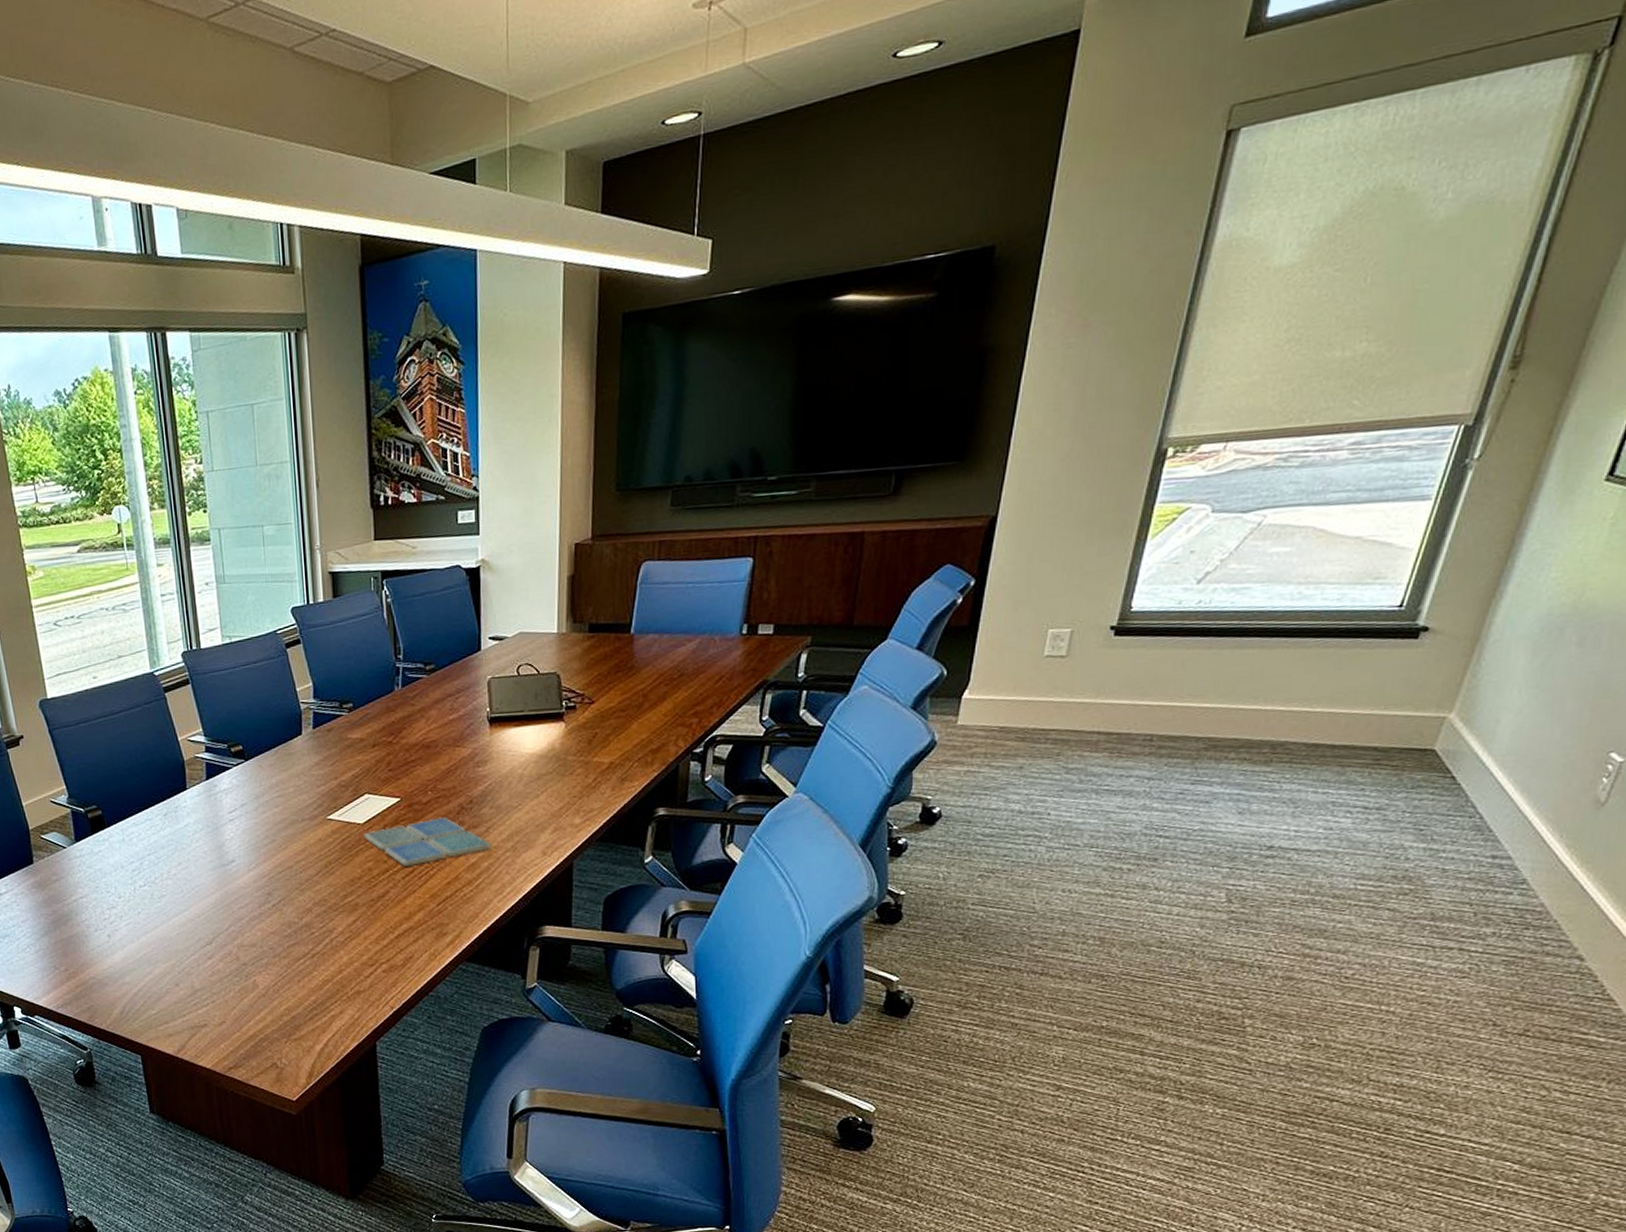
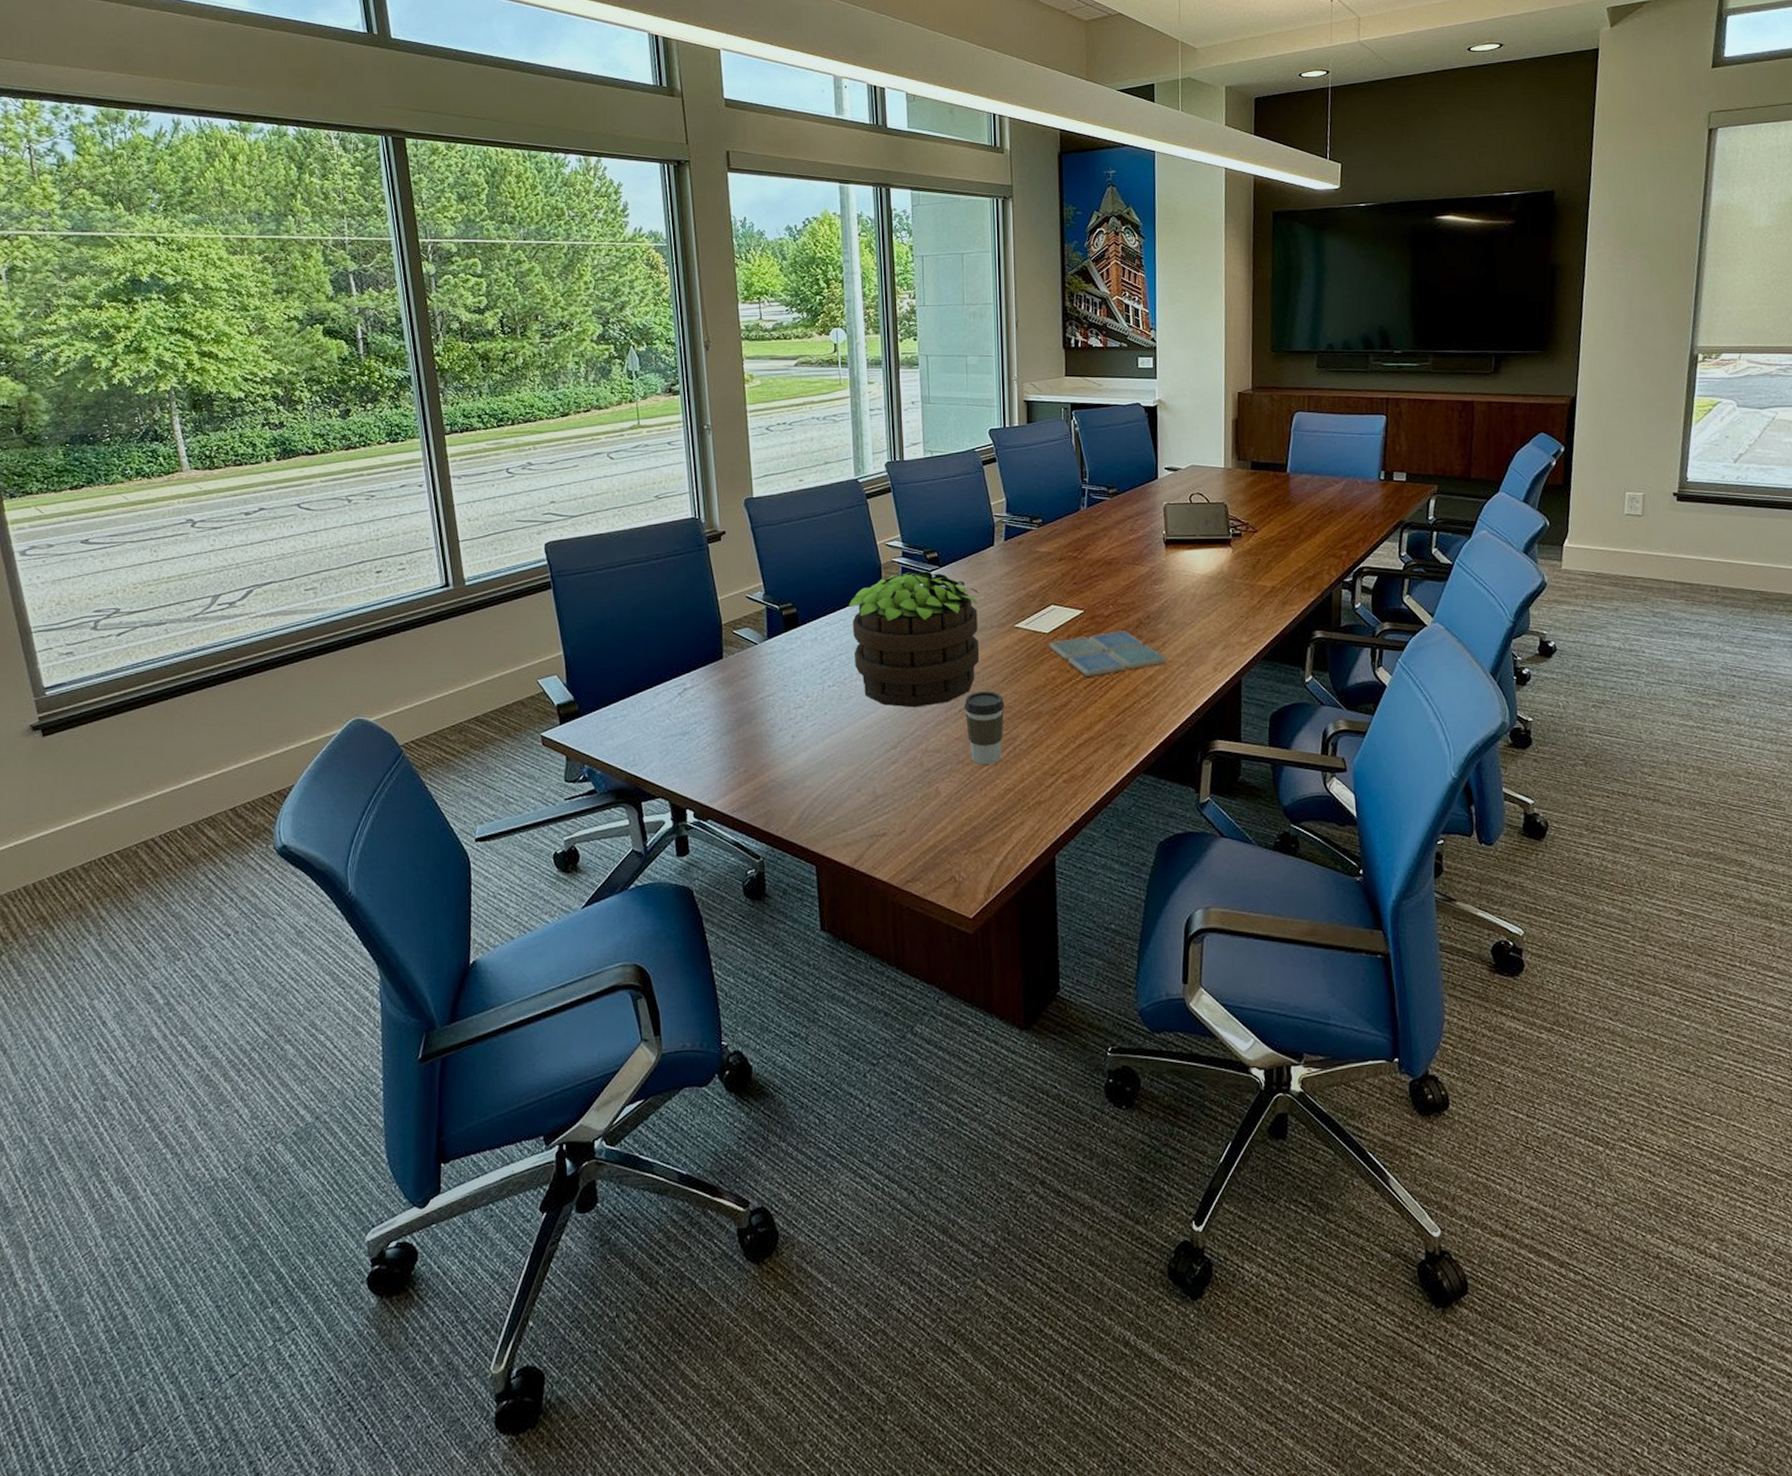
potted plant: none [153,766,292,904] -> present [848,572,980,708]
coffee cup: none [278,885,320,957] -> present [964,691,1005,764]

